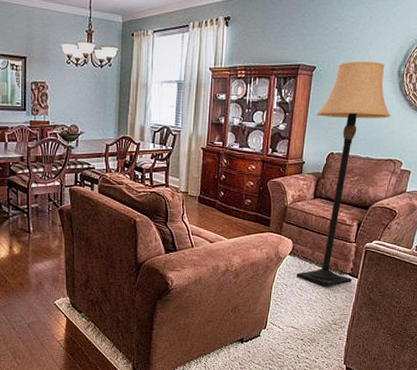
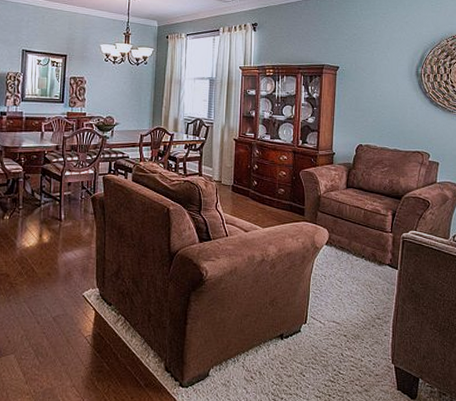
lamp: present [297,61,391,286] -> none [335,62,414,278]

